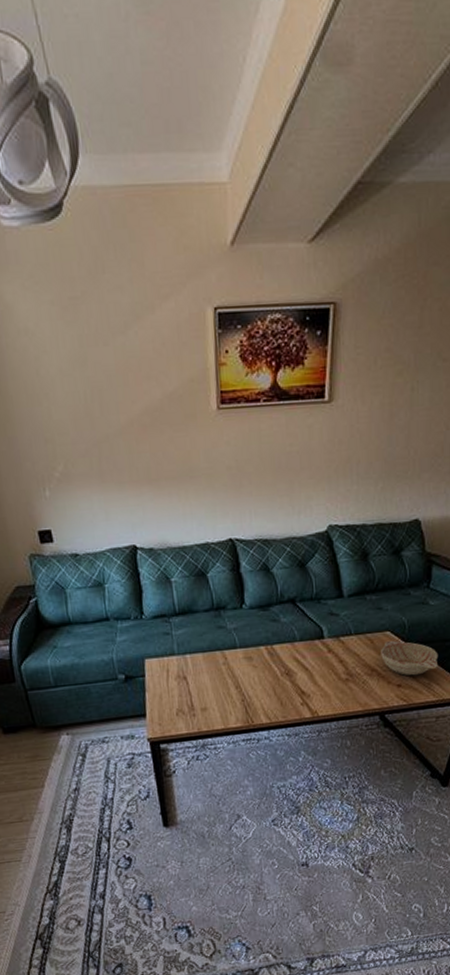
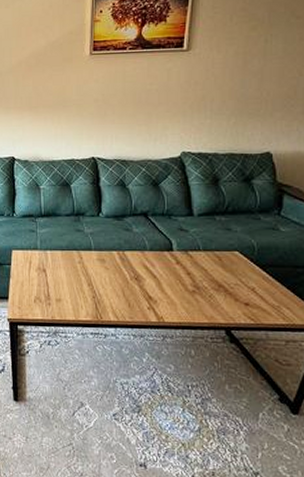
decorative bowl: present [381,640,439,676] -> none [229,260,289,297]

